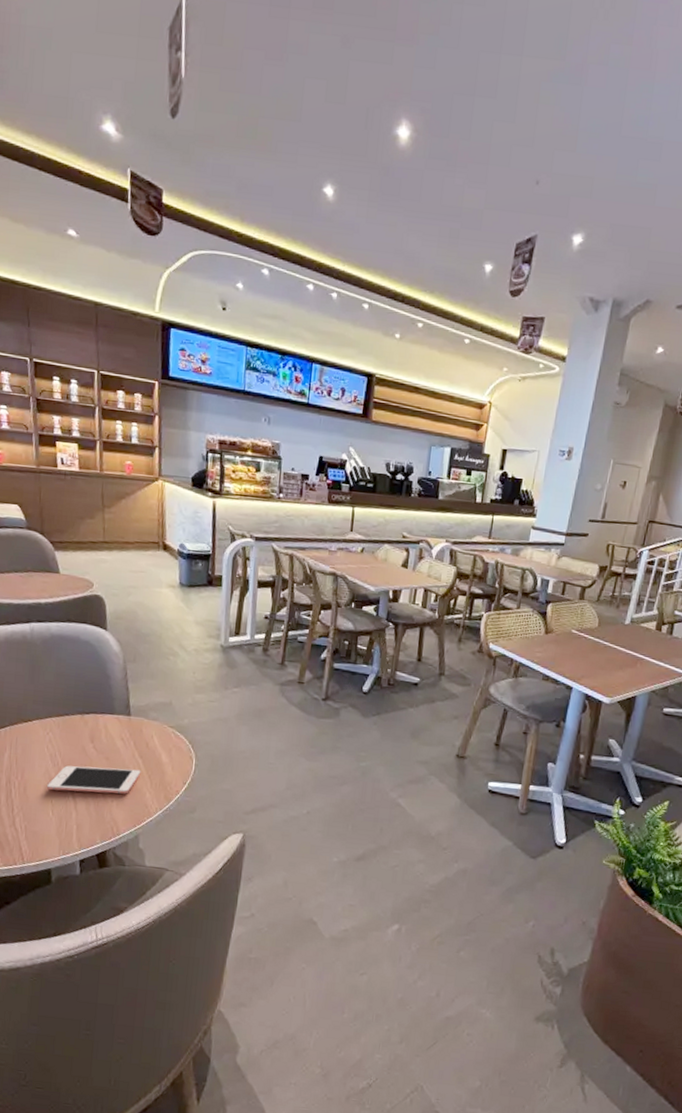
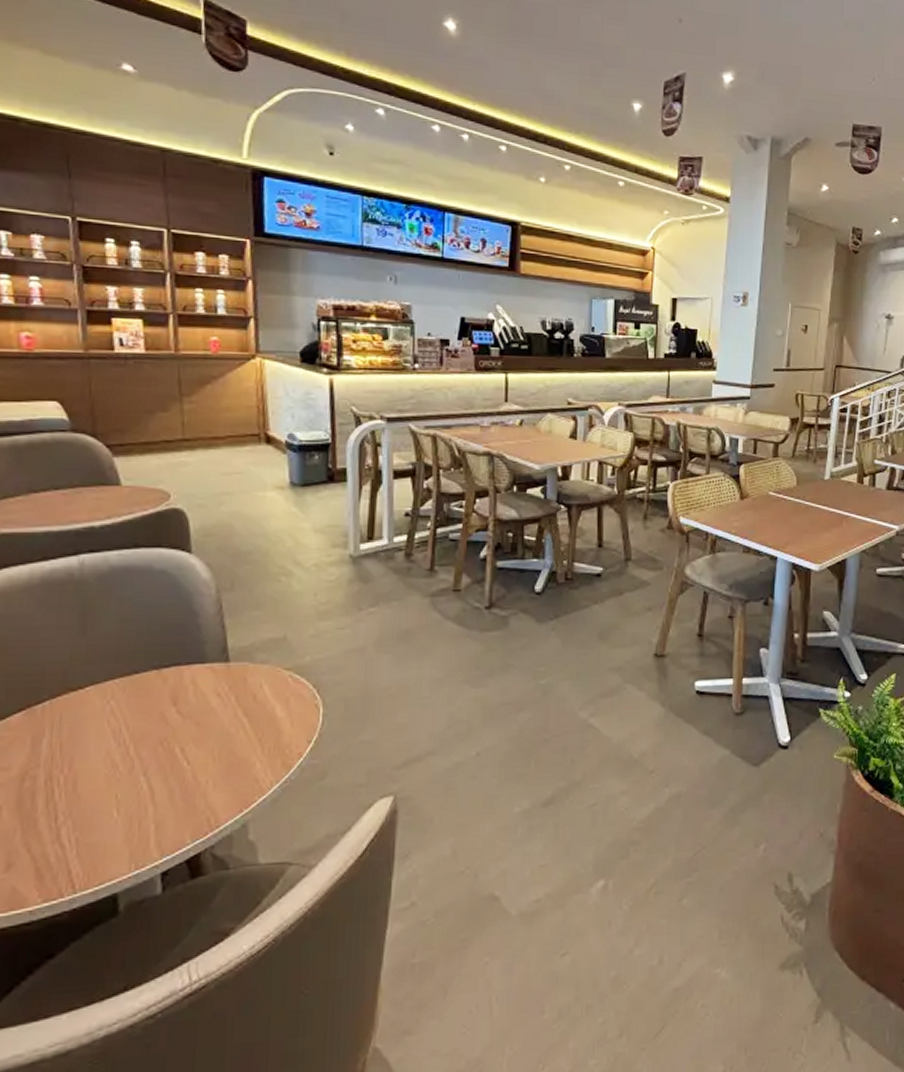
cell phone: present [47,765,141,794] -> none [109,733,247,782]

